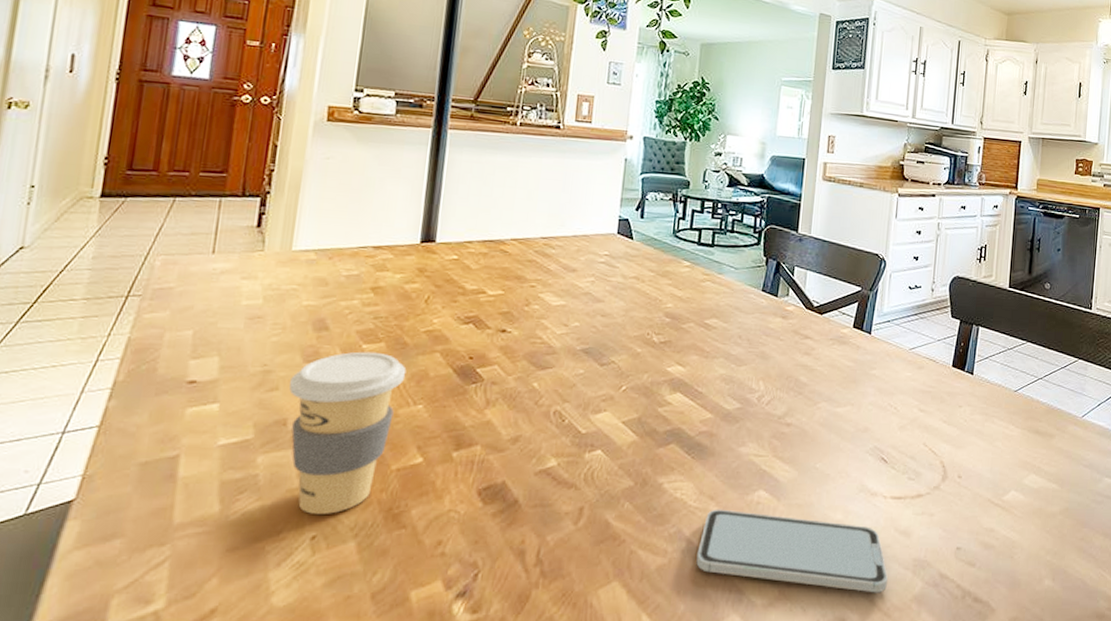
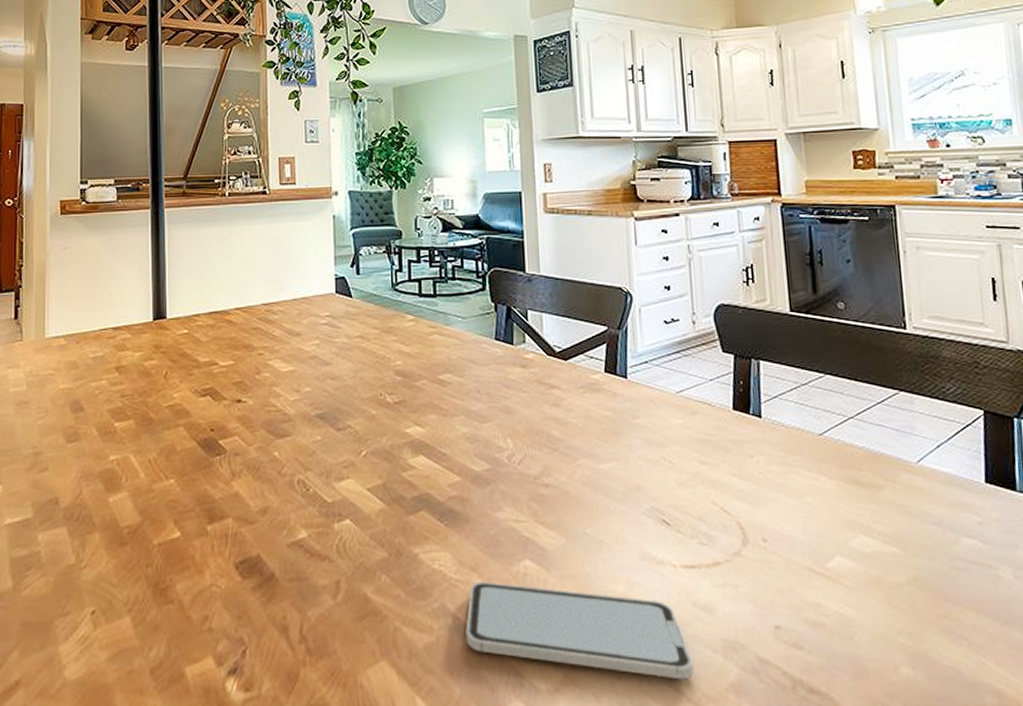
coffee cup: present [289,351,407,514] -> none [56,429,155,589]

